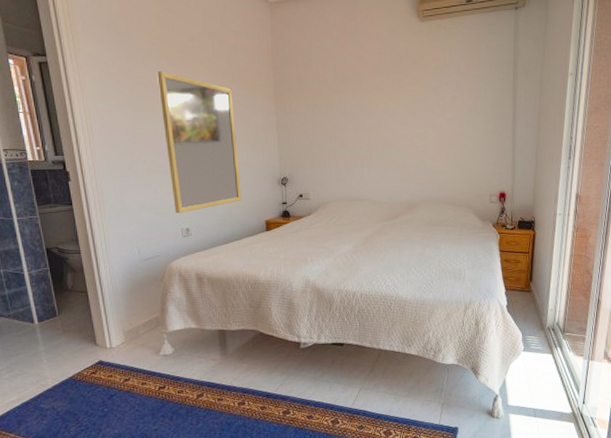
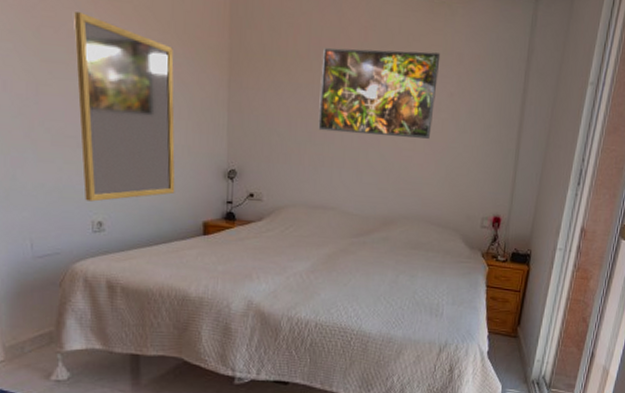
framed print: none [347,66,442,139] -> present [318,48,441,139]

